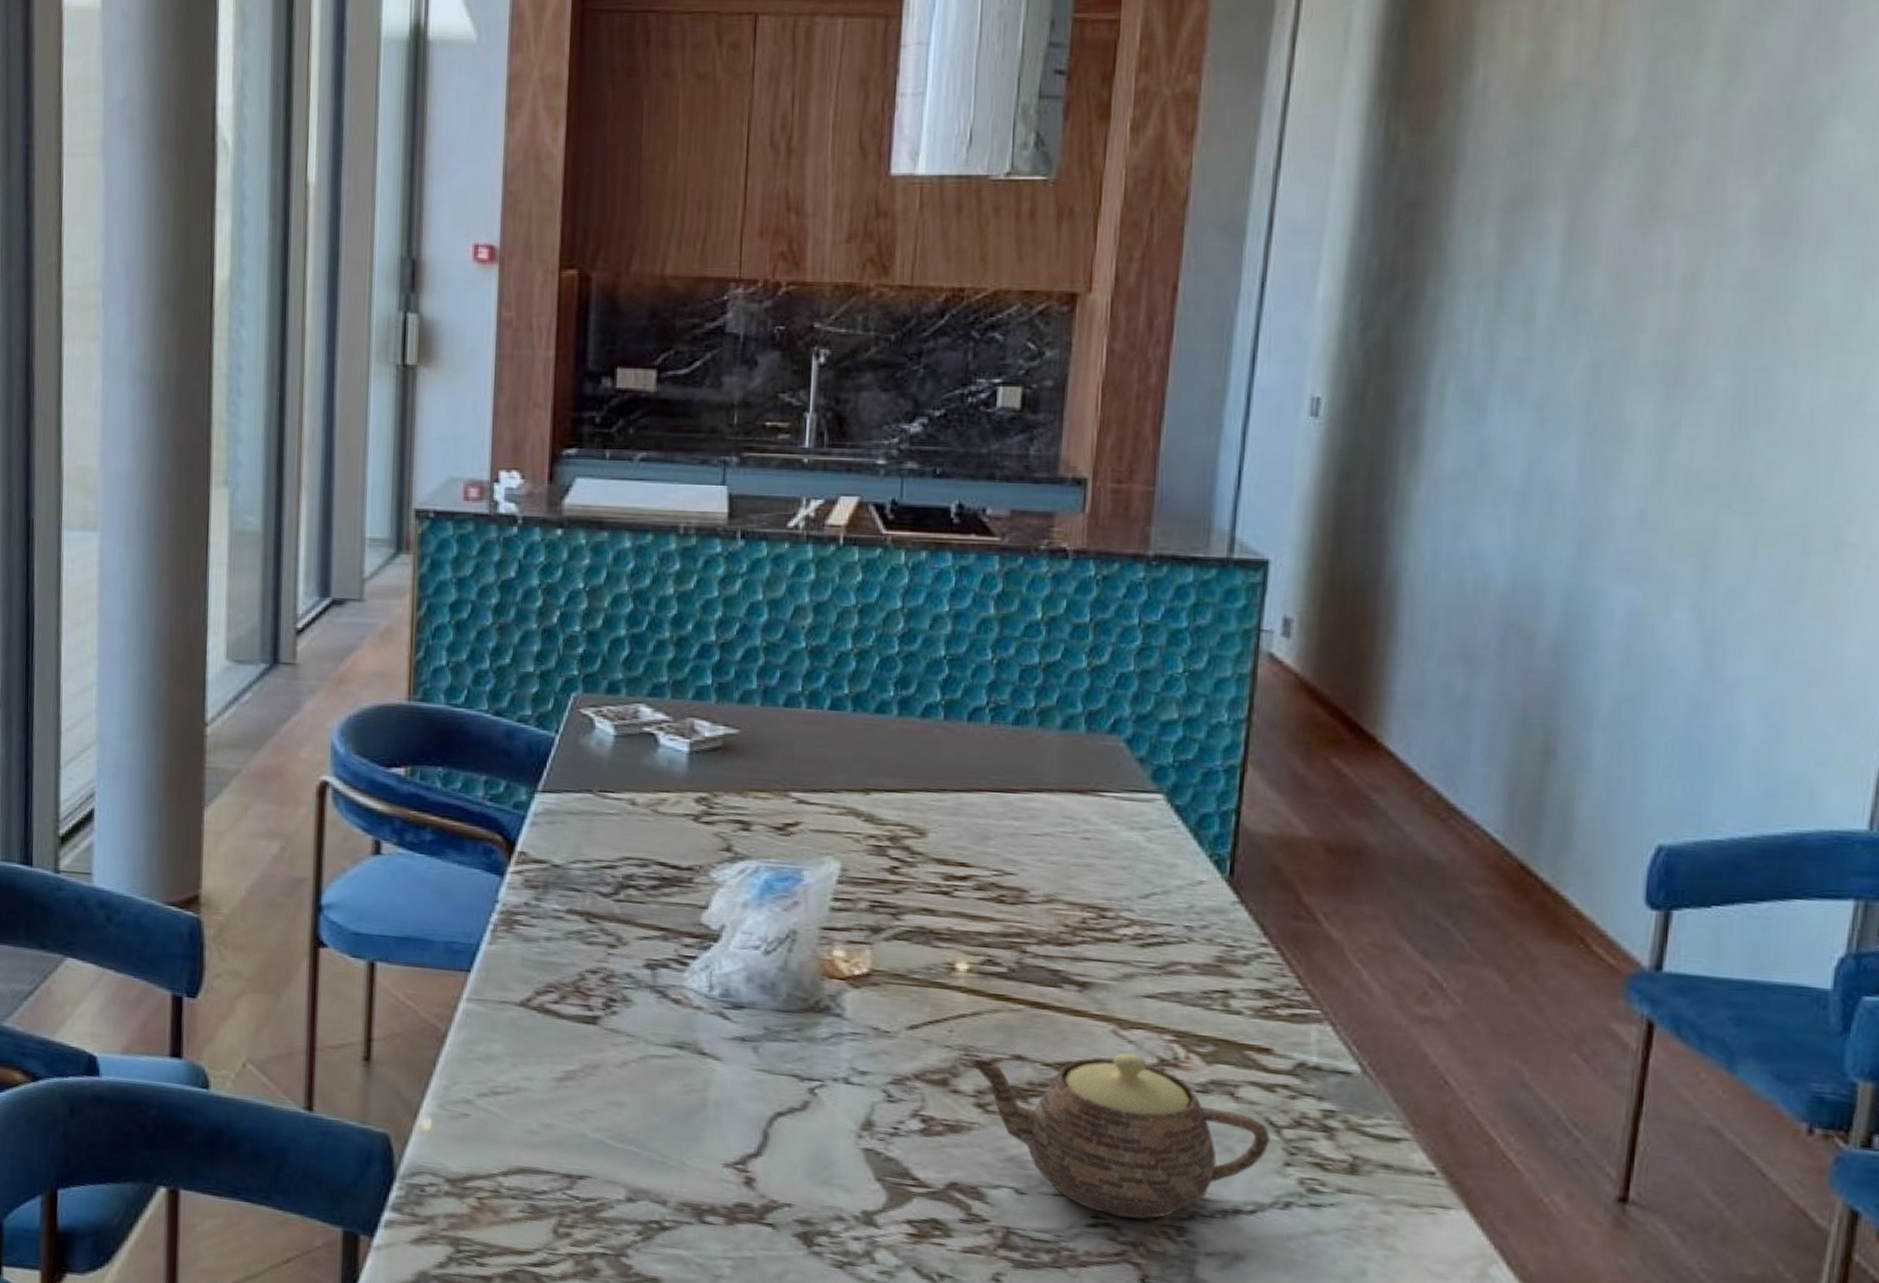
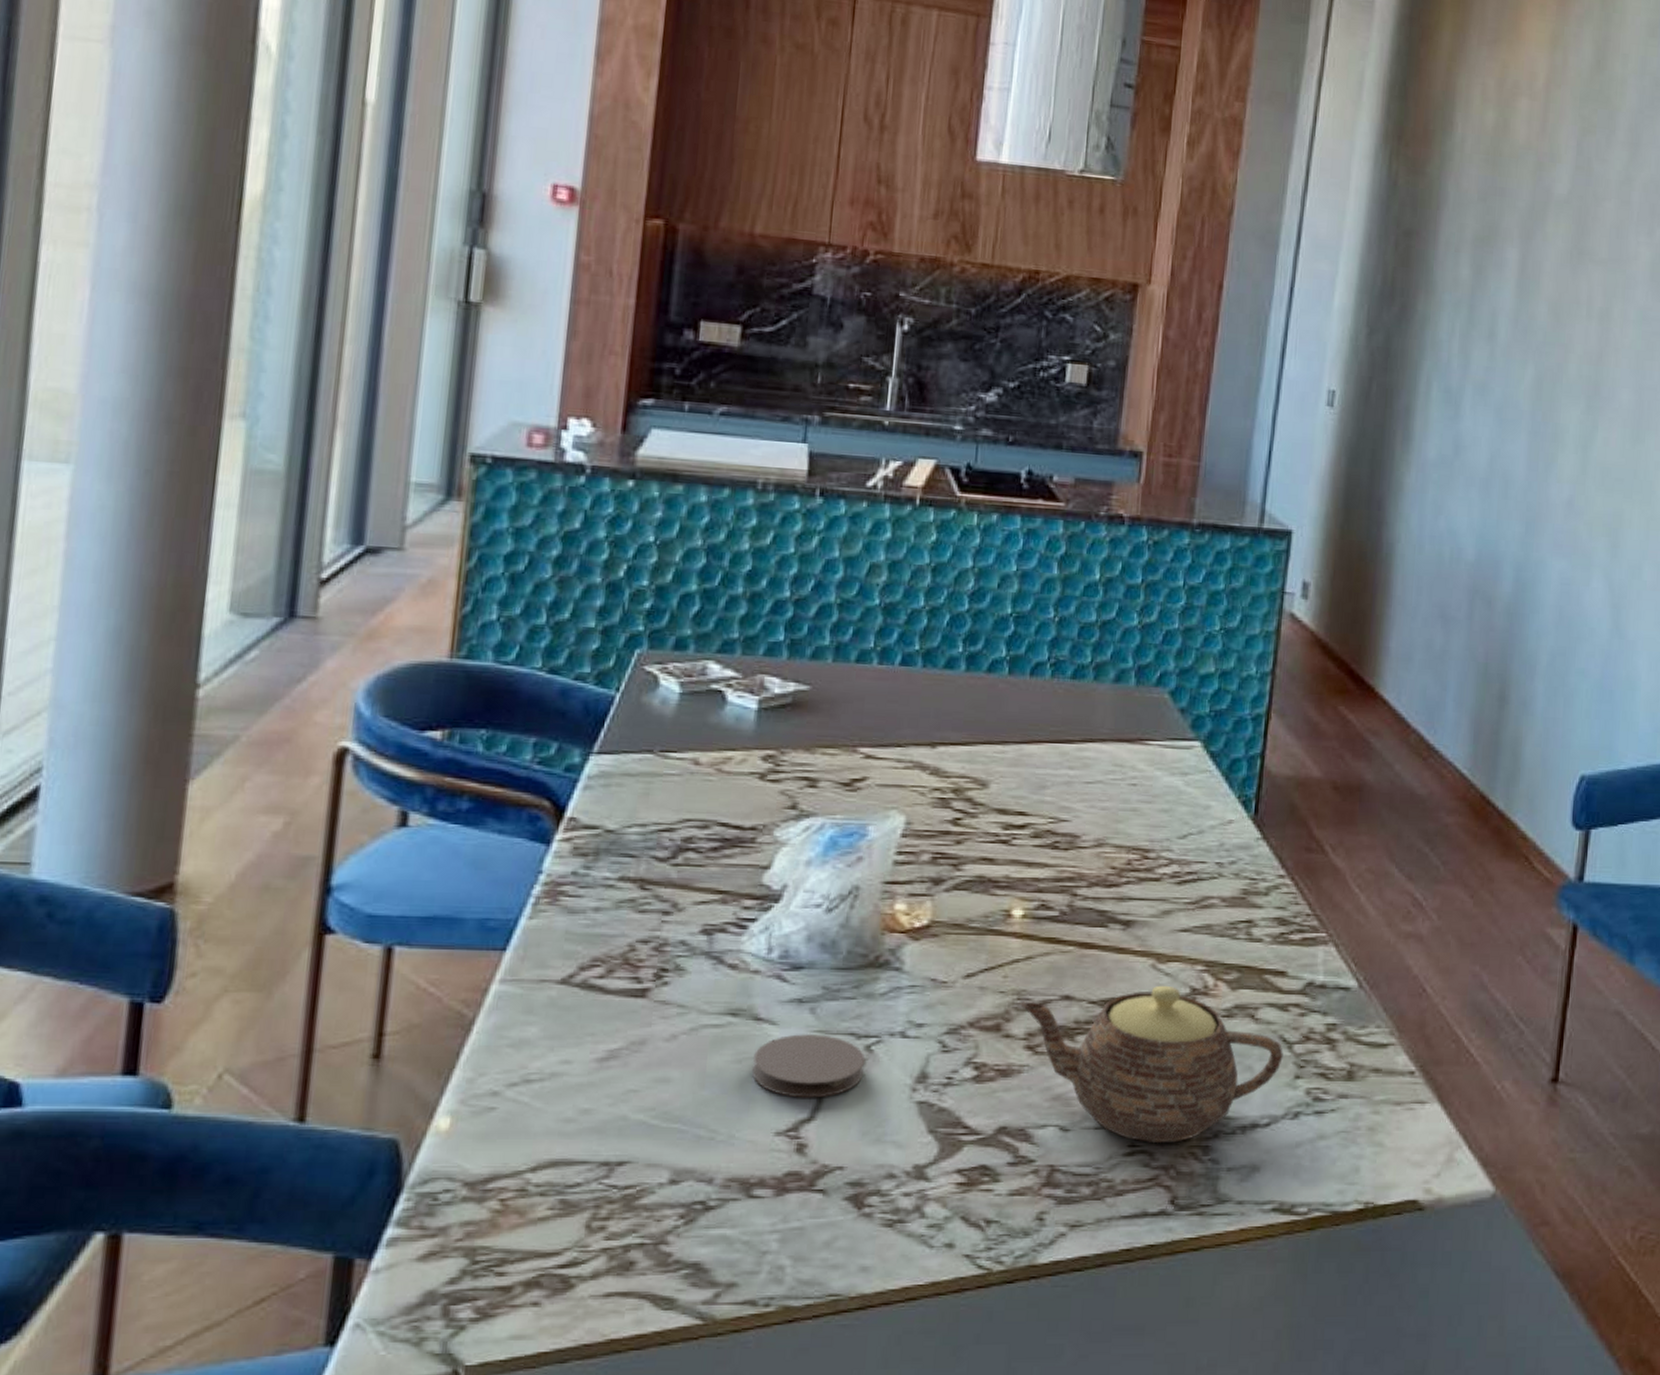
coaster: none [700,1071,809,1135] -> present [752,1033,865,1098]

